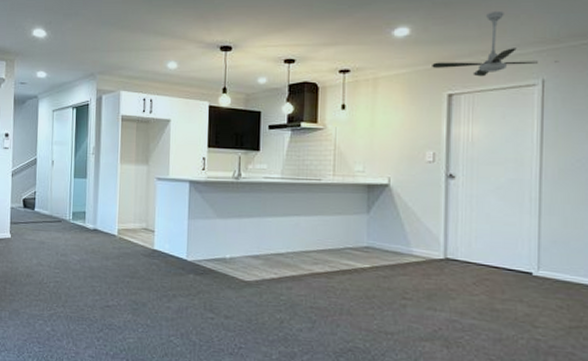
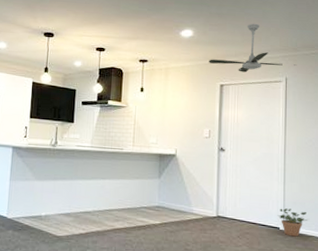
potted plant: none [529,248,575,285] -> present [277,208,309,237]

